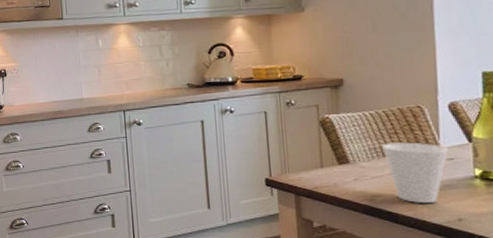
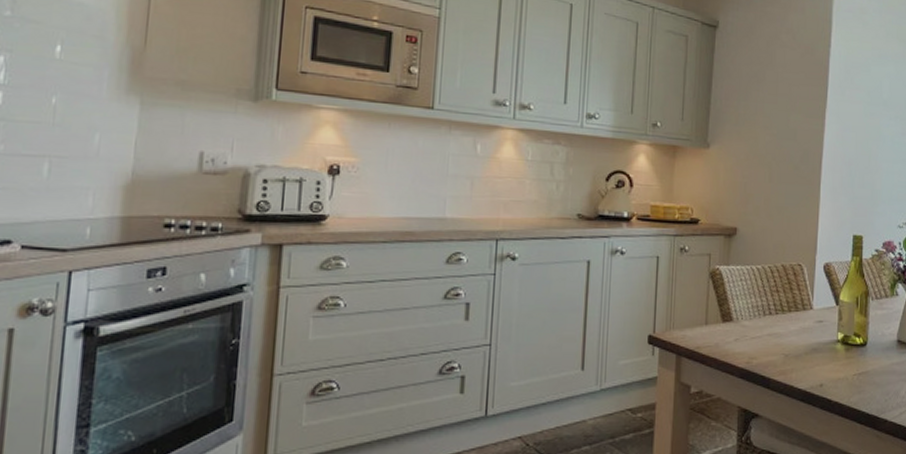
cup: present [382,142,449,203] -> none [764,301,819,367]

